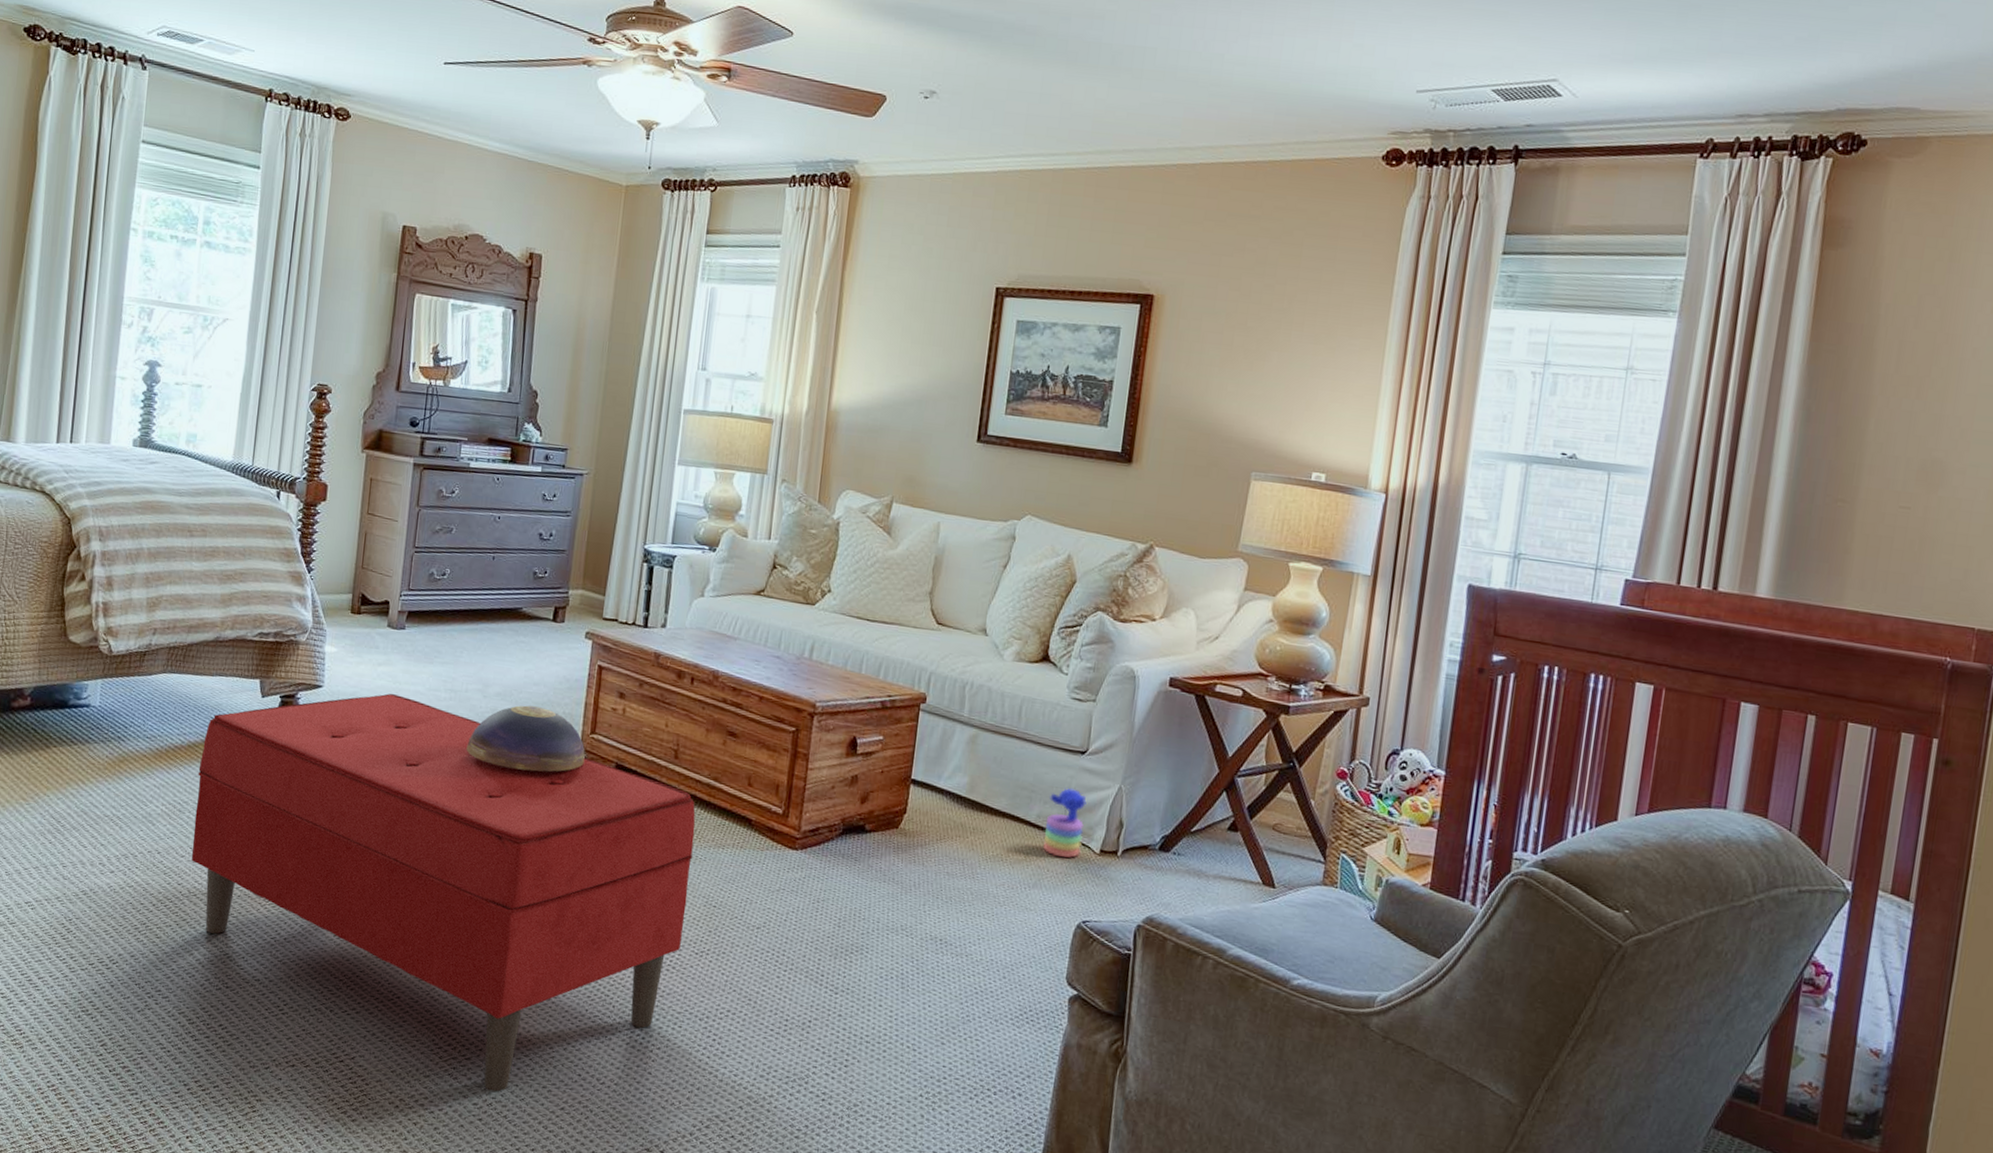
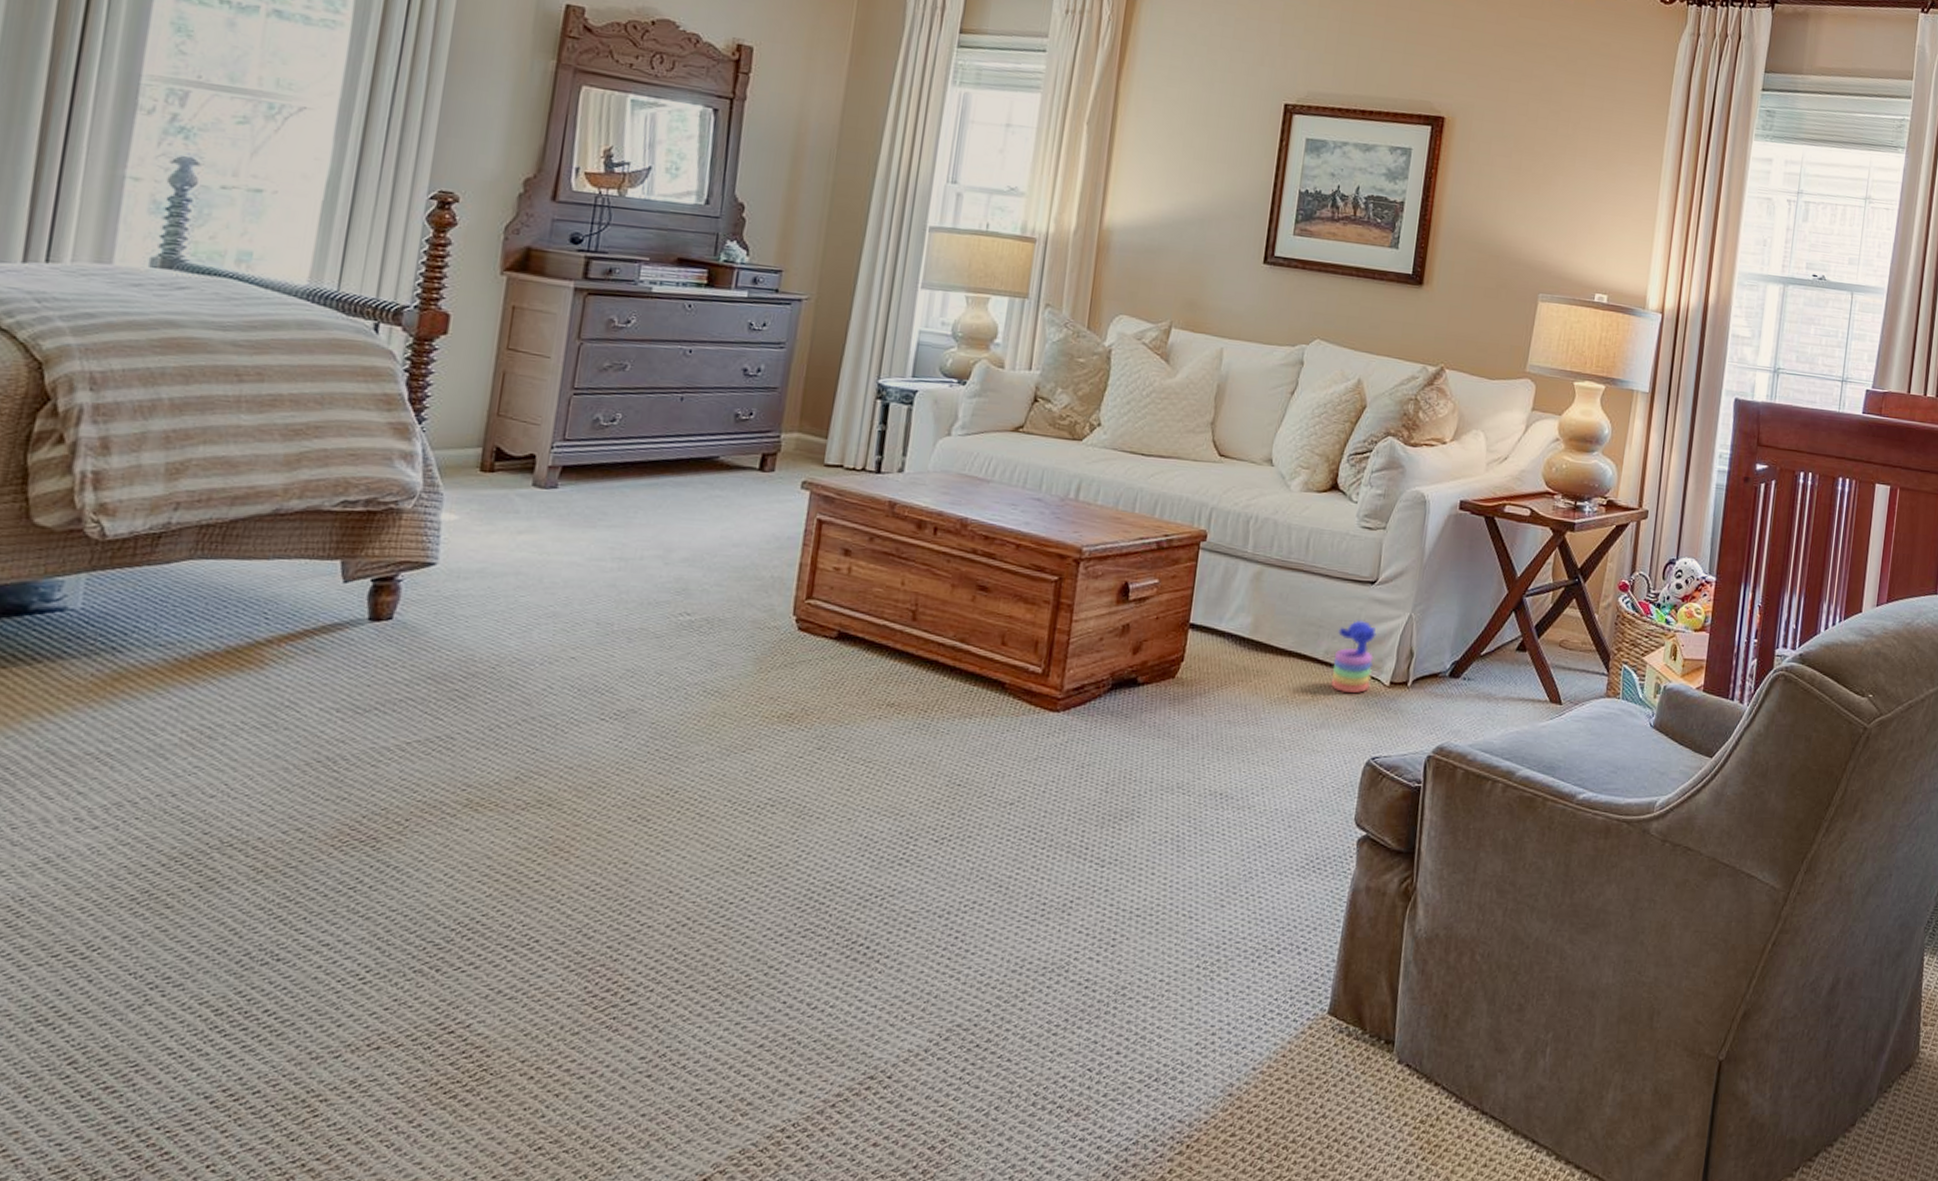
bench: present [191,693,696,1092] -> none [225,567,937,1039]
decorative bowl: present [466,705,585,772] -> none [639,571,799,649]

